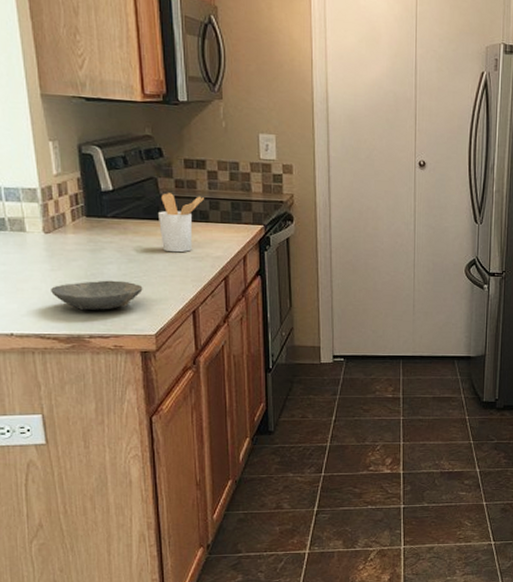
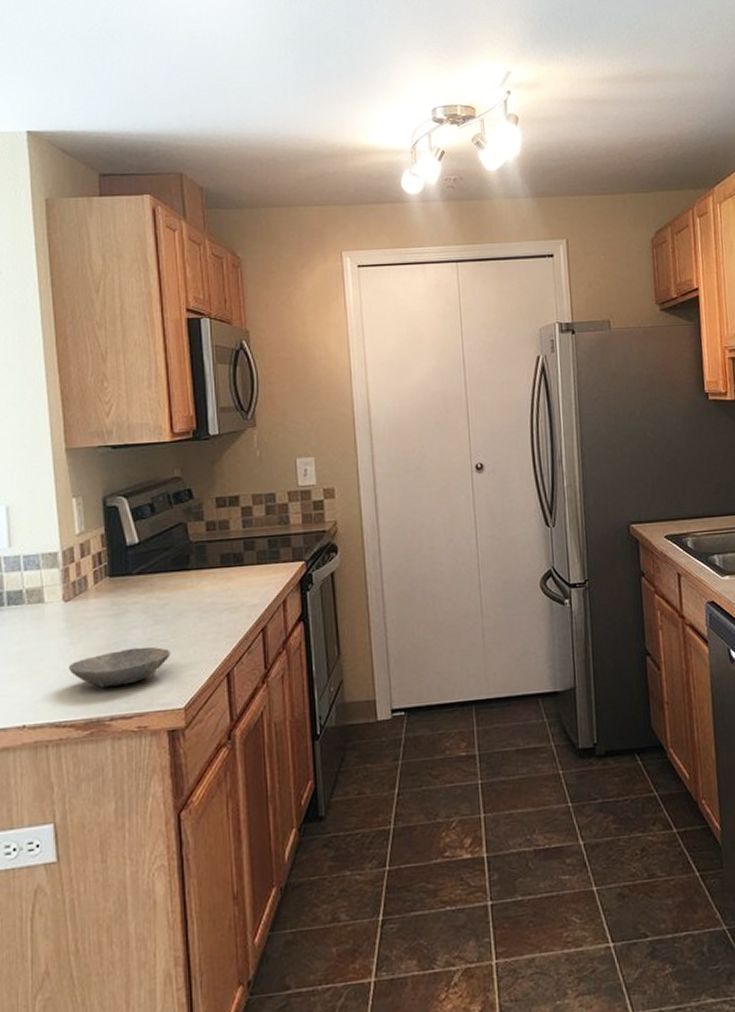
utensil holder: present [157,193,204,253] -> none [187,537,238,607]

